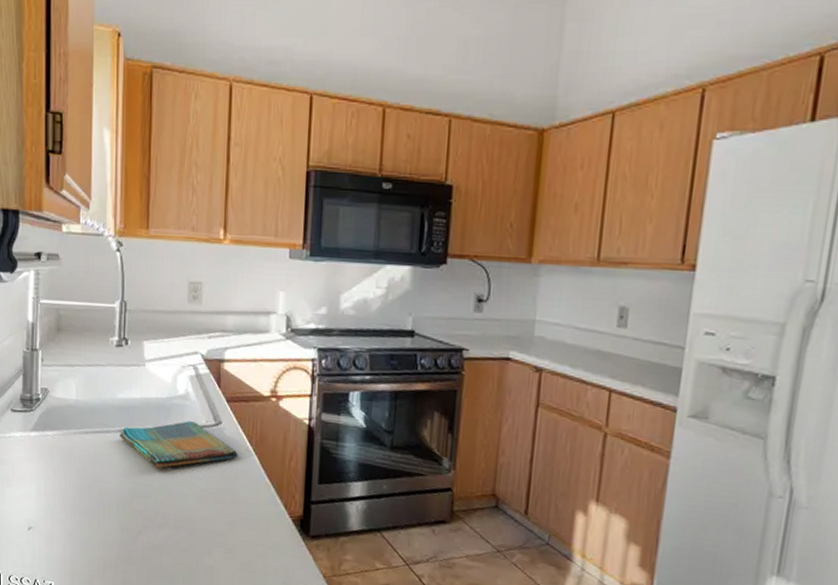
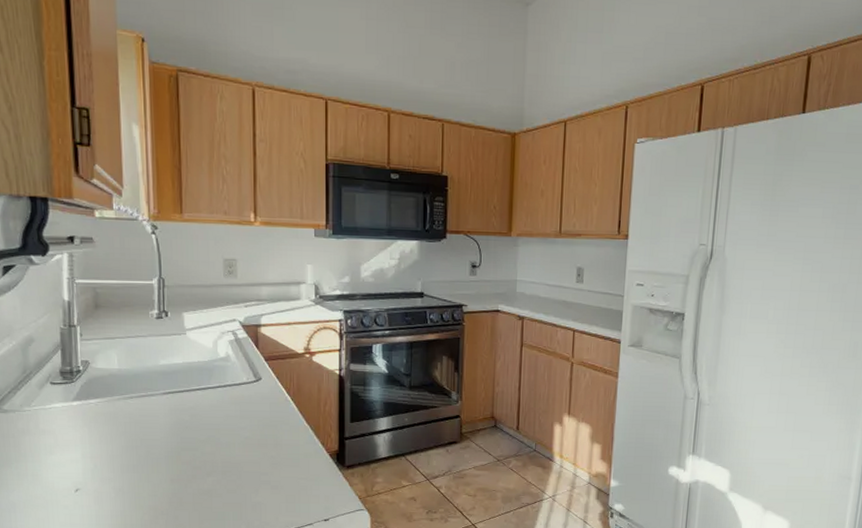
dish towel: present [119,421,238,469] -> none [163,380,278,423]

